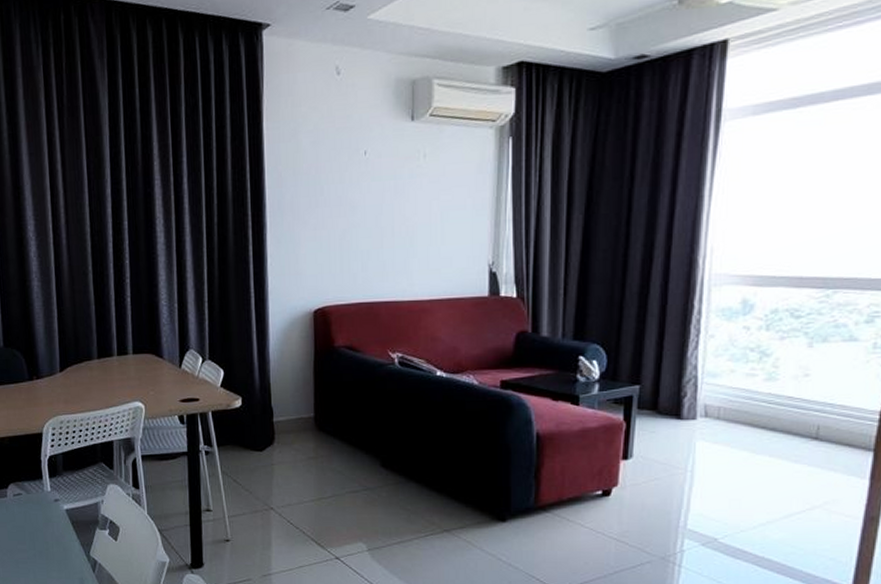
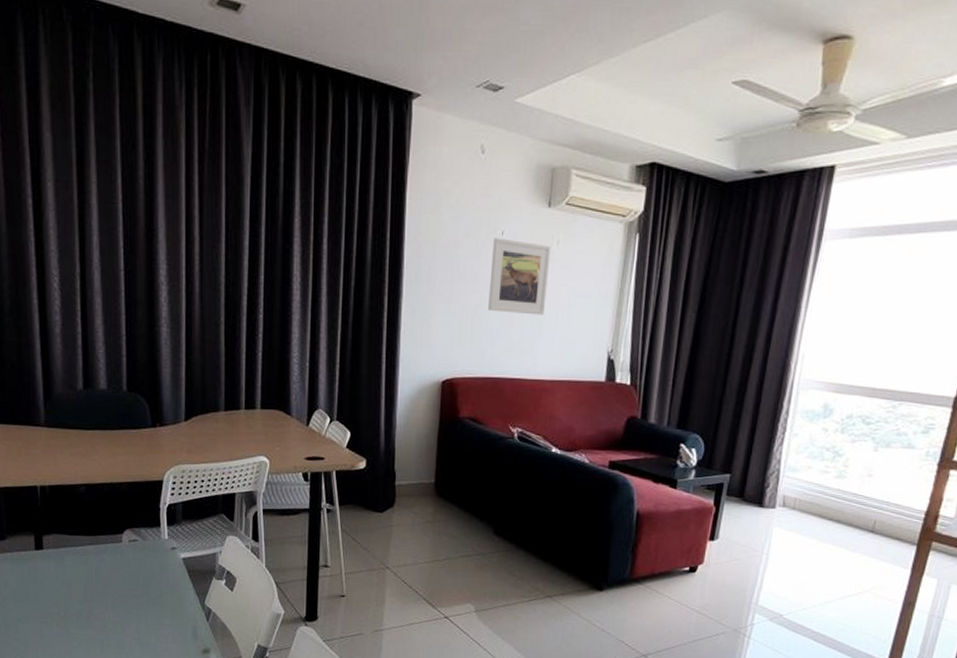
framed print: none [355,158,418,234] -> present [488,238,551,316]

